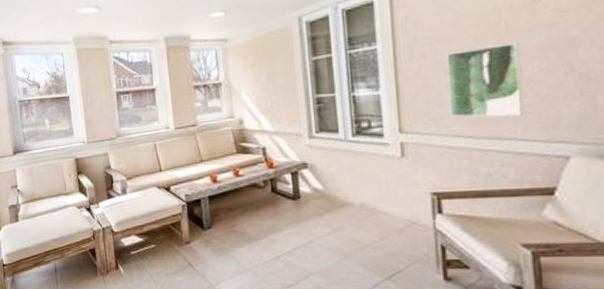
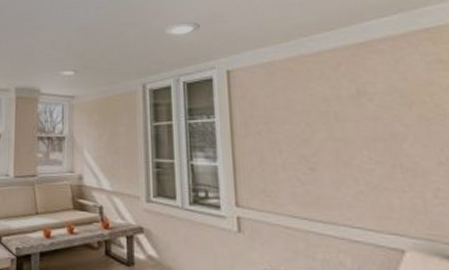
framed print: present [446,43,524,117] -> none [280,132,357,203]

